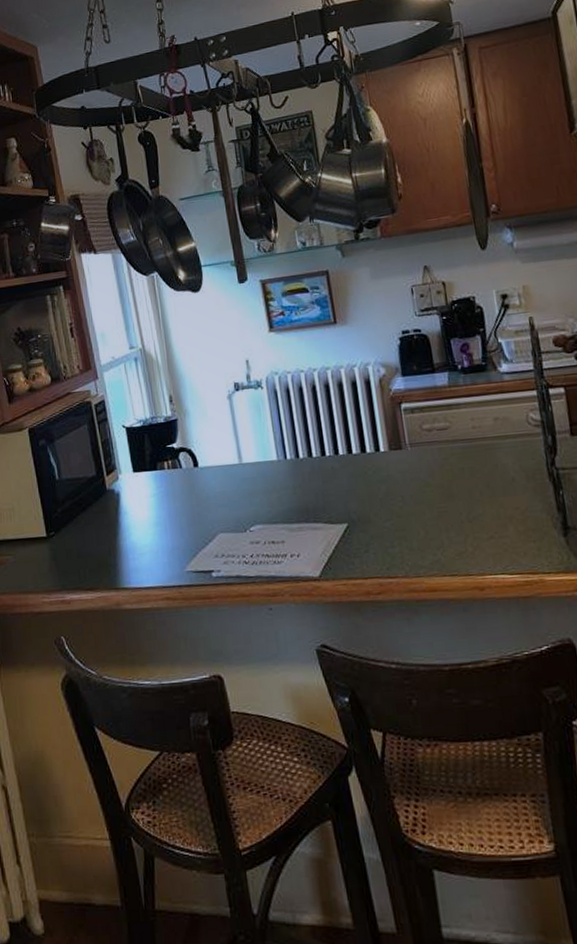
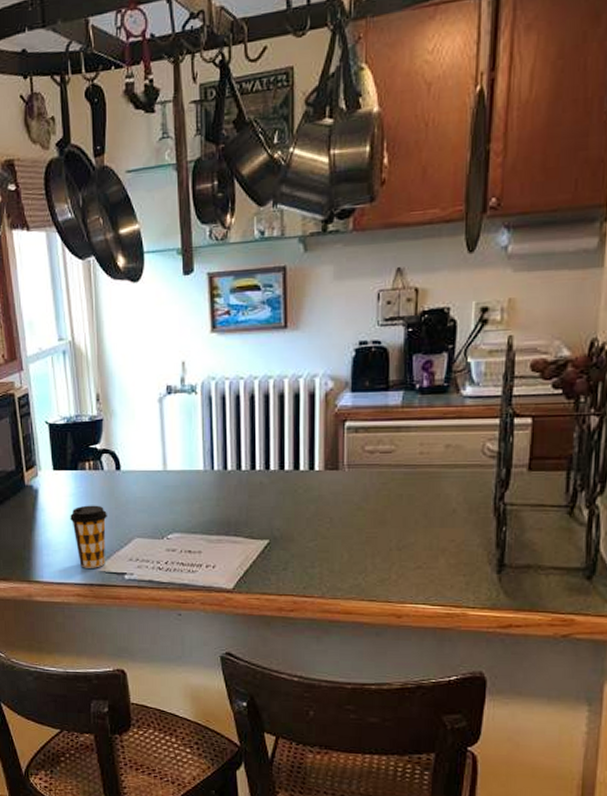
coffee cup: none [153,503,192,570] -> present [70,505,107,568]

